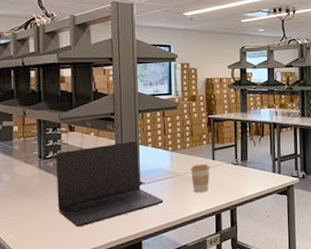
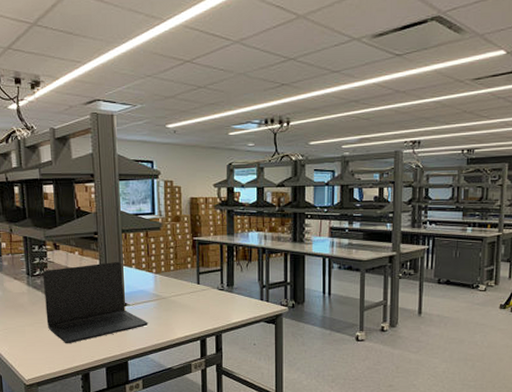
coffee cup: present [191,163,210,193] -> none [175,287,195,317]

